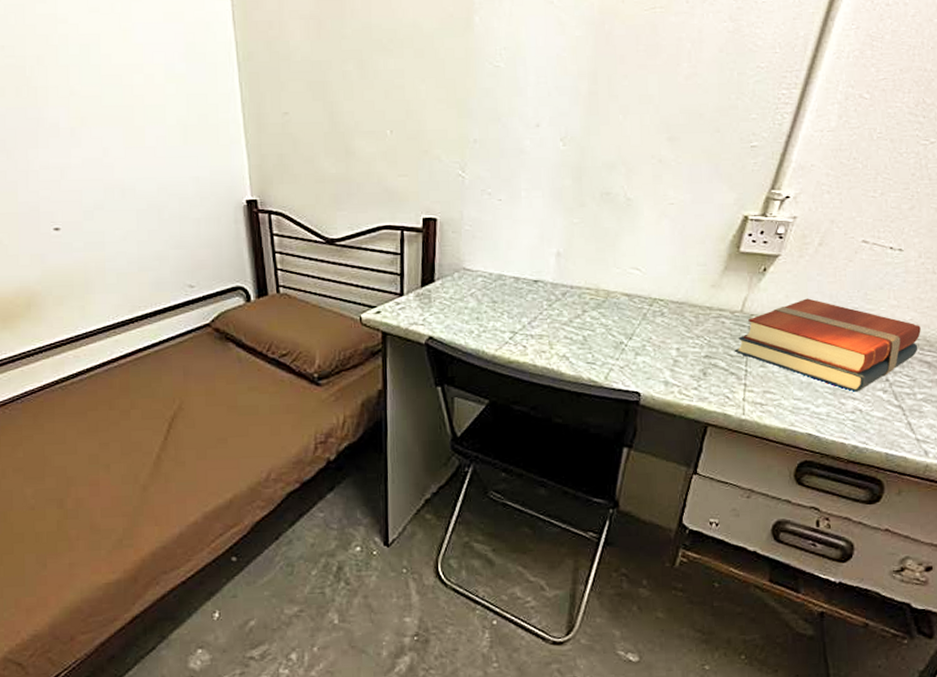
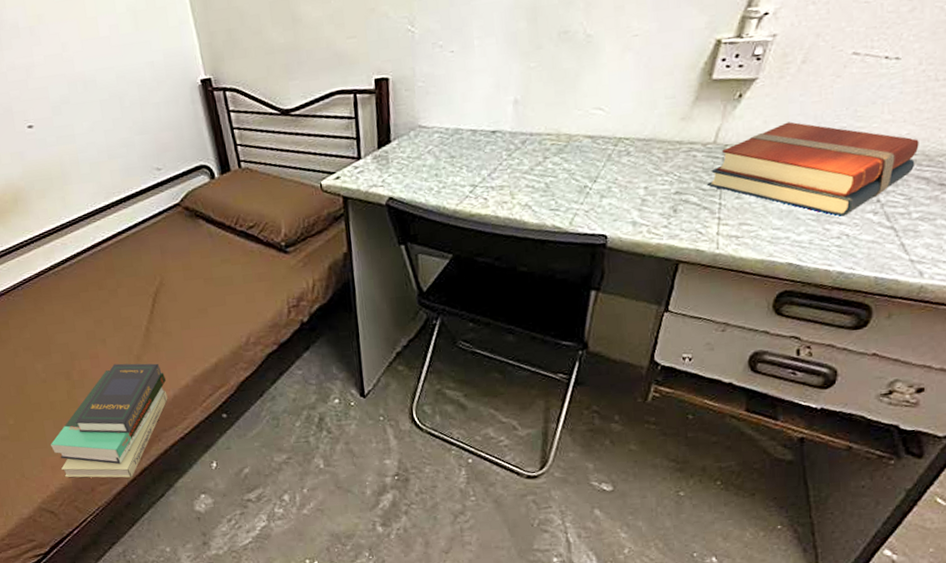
books: none [29,493,173,626] -> present [51,363,168,478]

